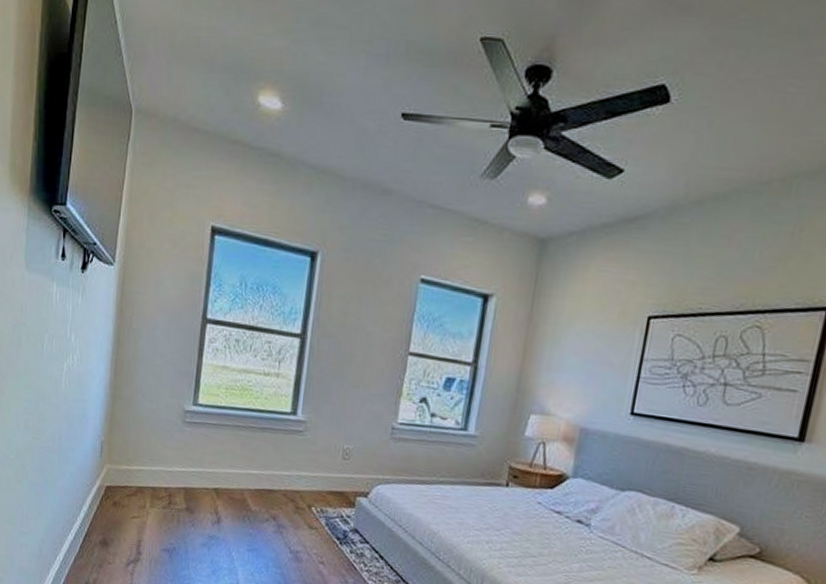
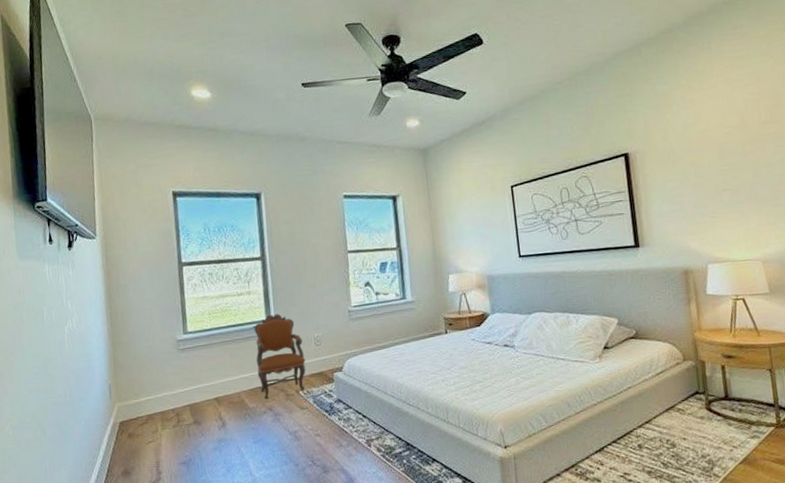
armchair: none [267,407,328,508] -> present [254,313,306,399]

